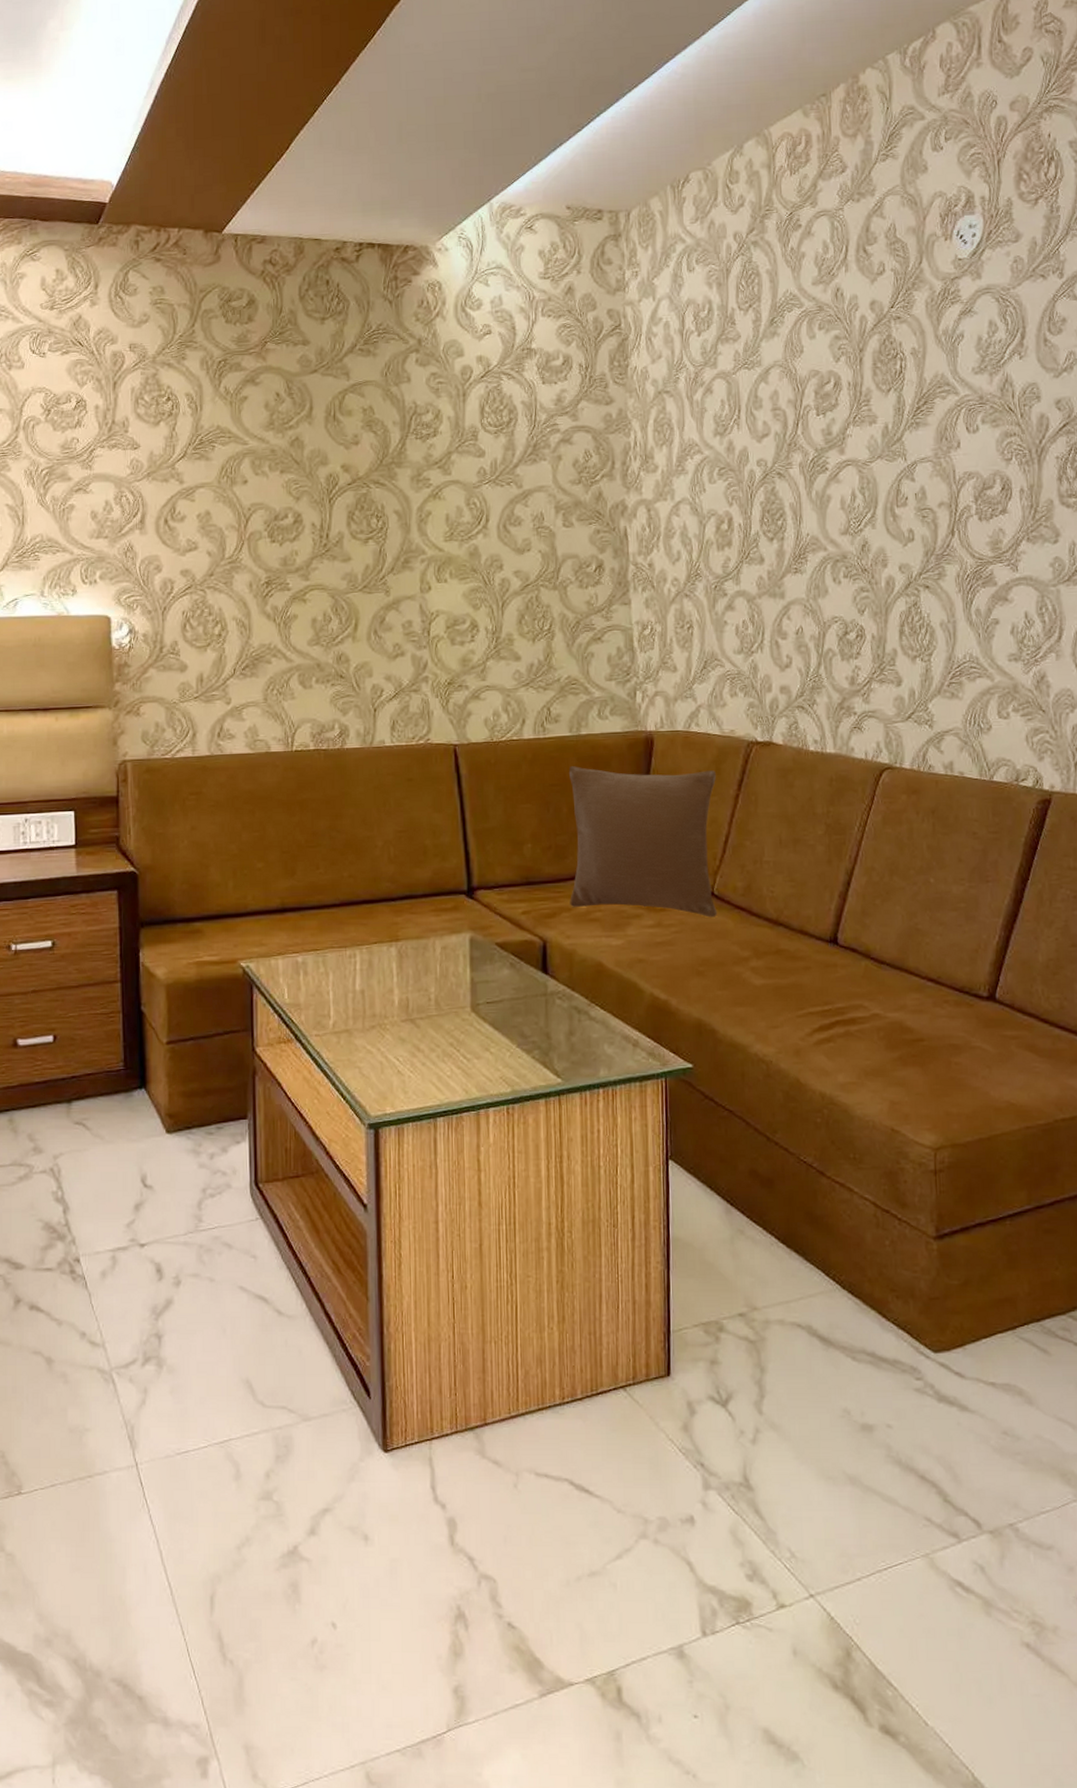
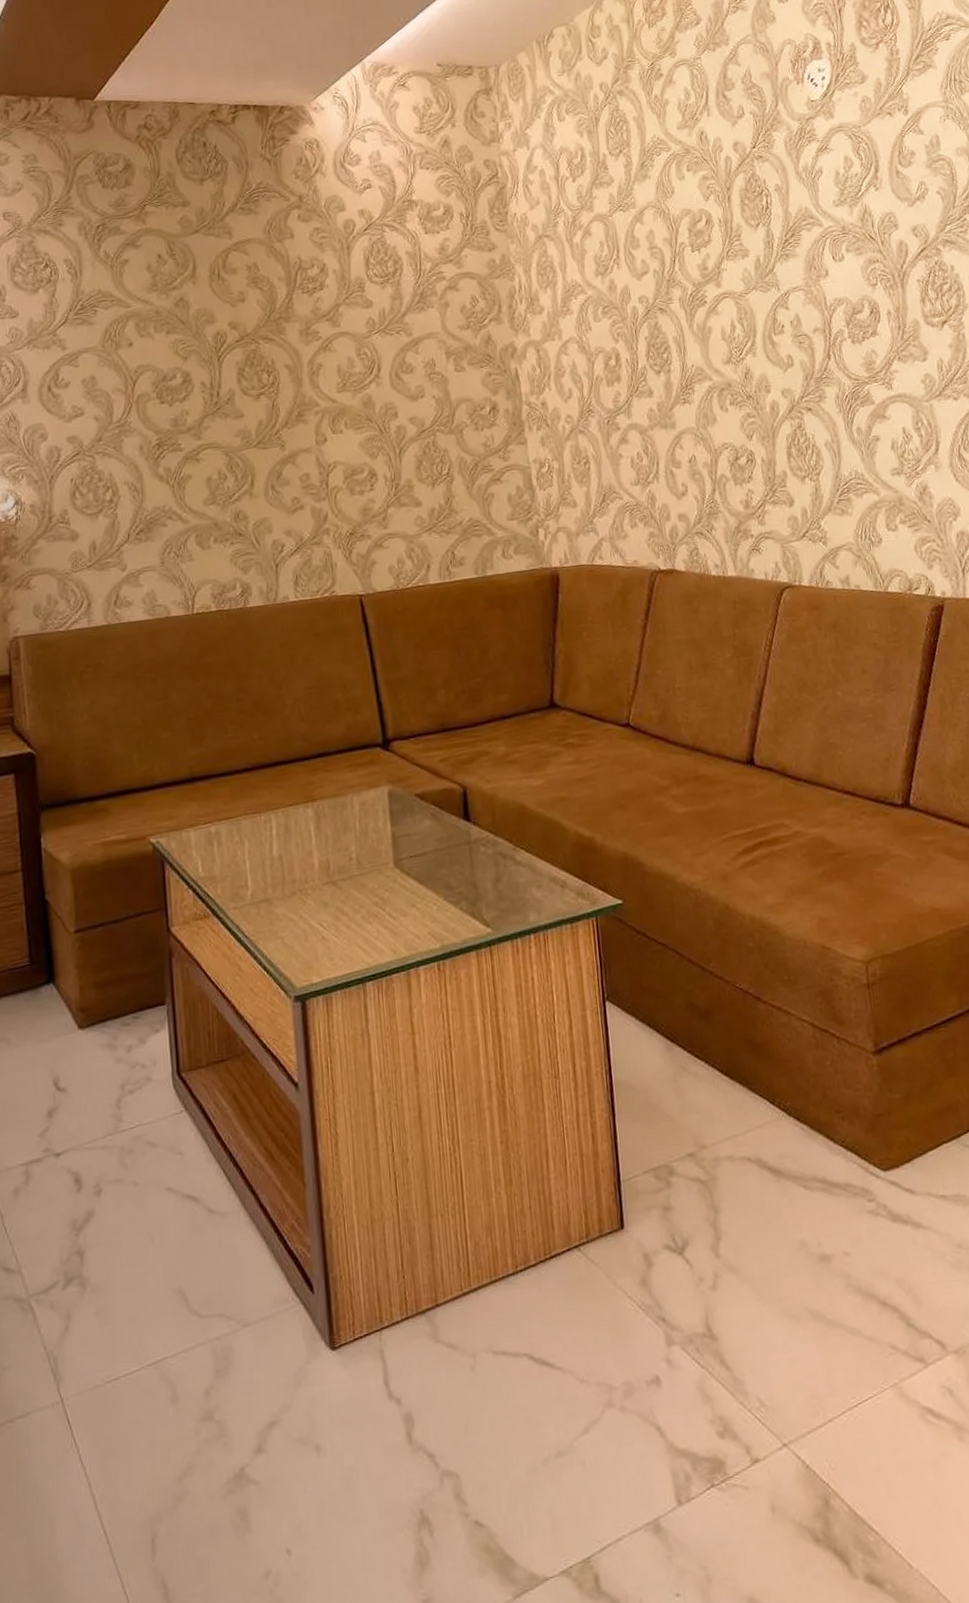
pillow: present [569,766,718,918] -> none [477,602,635,751]

